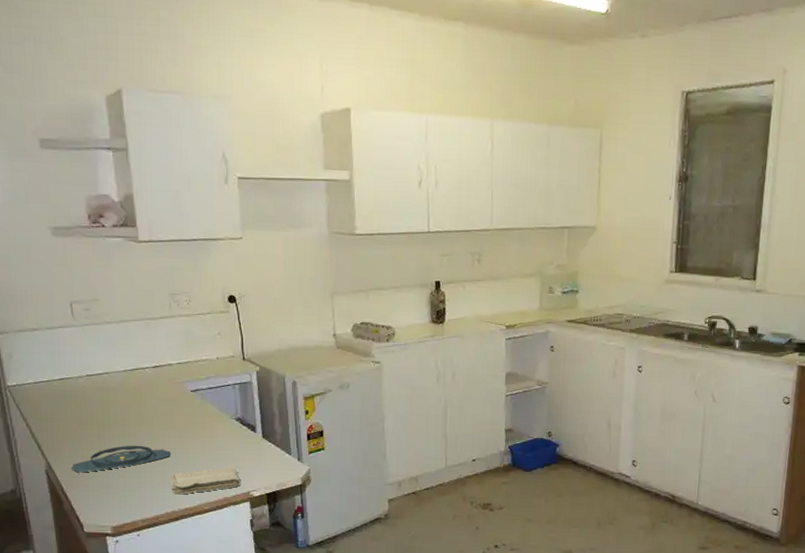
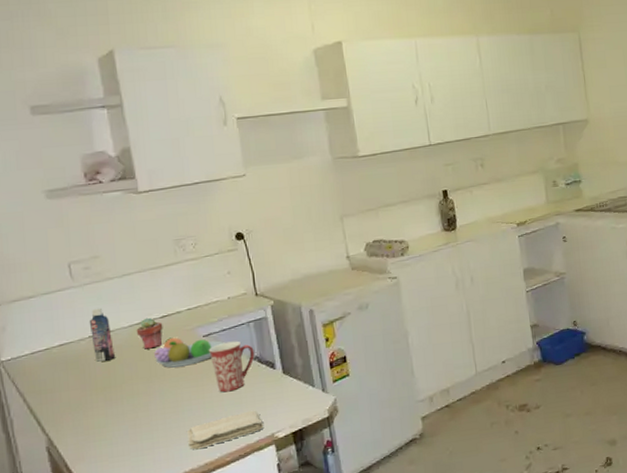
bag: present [72,445,171,473] -> none [76,402,186,444]
bottle: none [87,349,109,400] -> present [89,307,115,362]
potted succulent: none [130,365,155,395] -> present [136,317,163,350]
fruit bowl: none [144,387,210,417] -> present [153,337,225,368]
mug: none [196,400,237,447] -> present [209,341,255,393]

